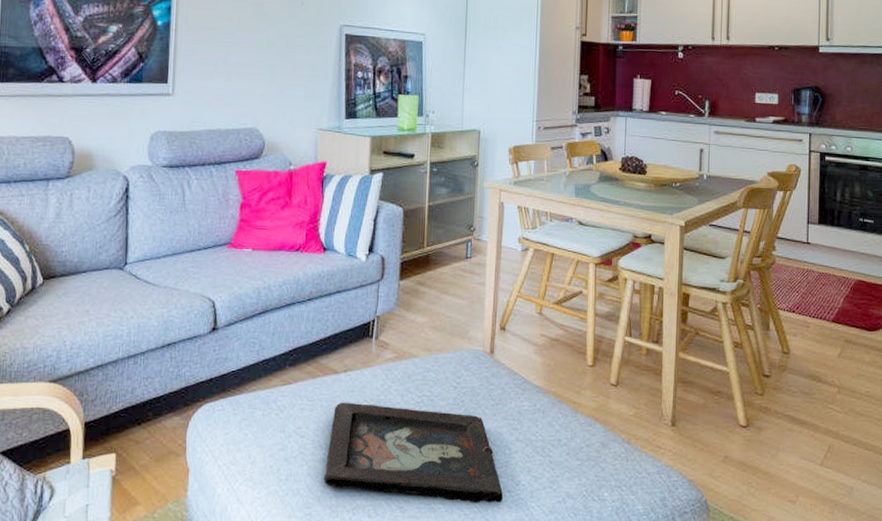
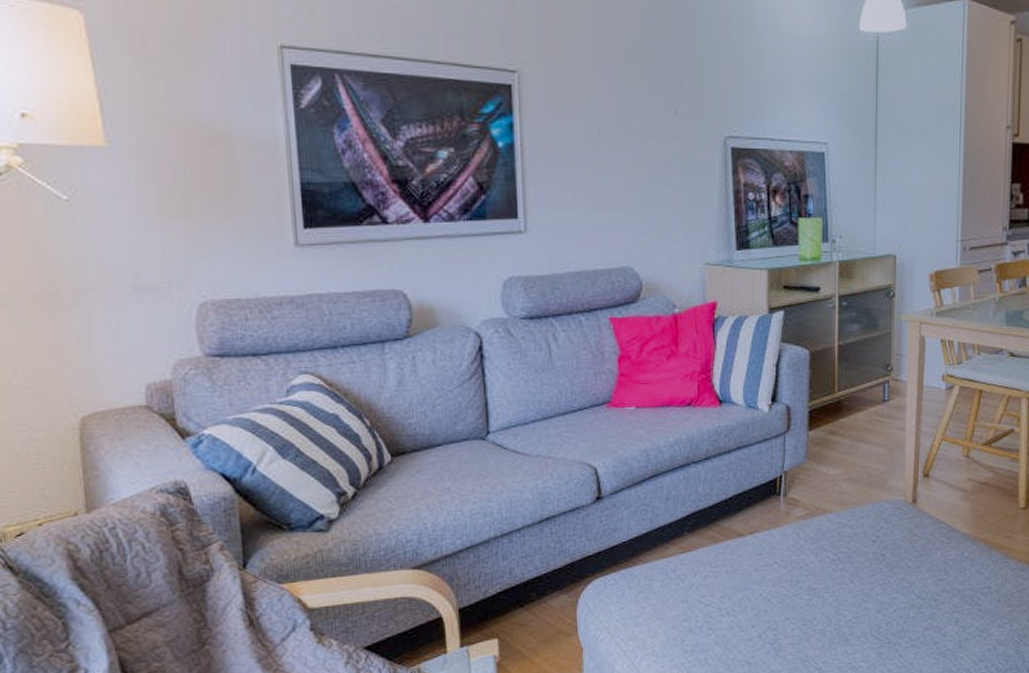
decorative tray: present [324,402,504,503] -> none [734,565,930,659]

